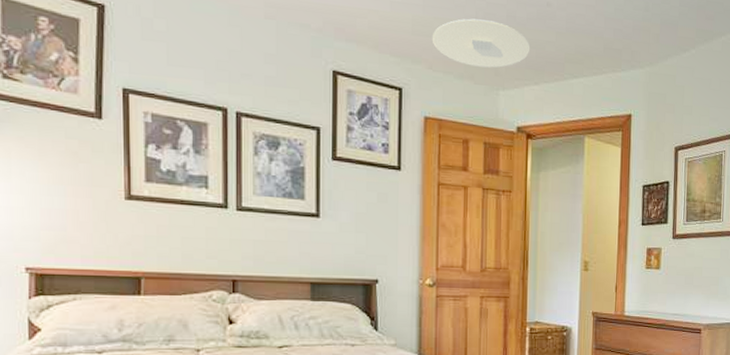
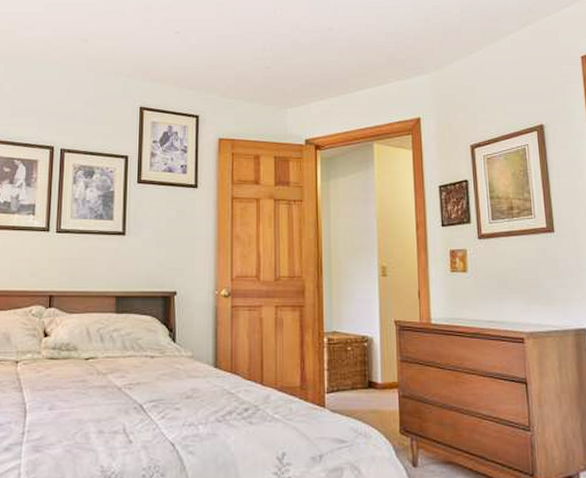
ceiling light: present [432,18,531,68] -> none [224,49,315,90]

